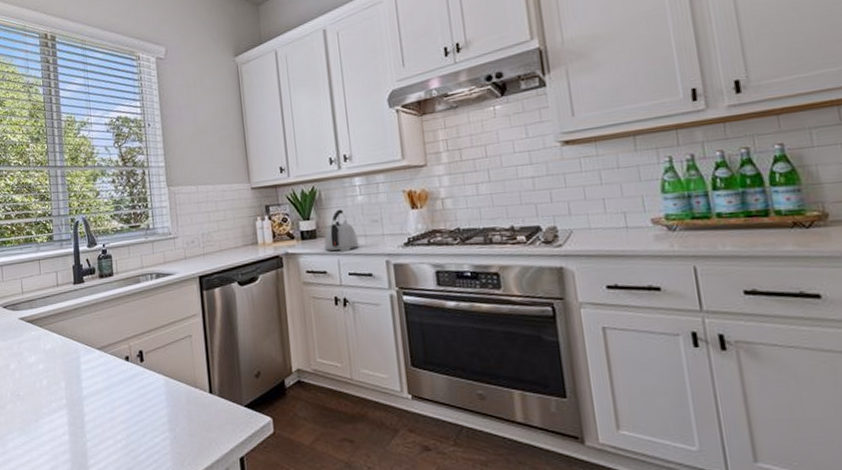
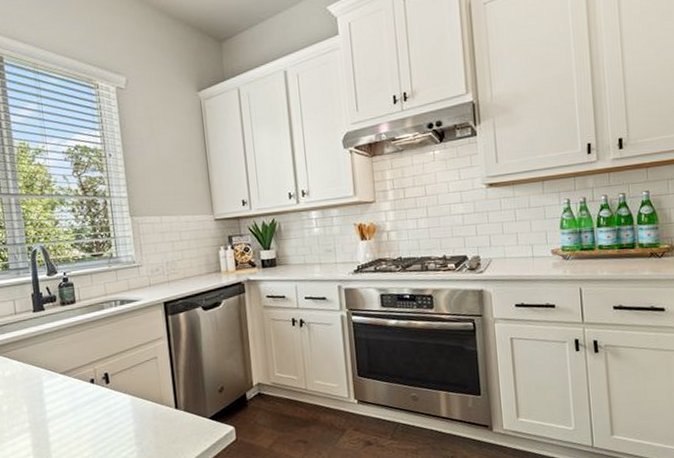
kettle: present [324,209,359,252] -> none [283,240,315,279]

